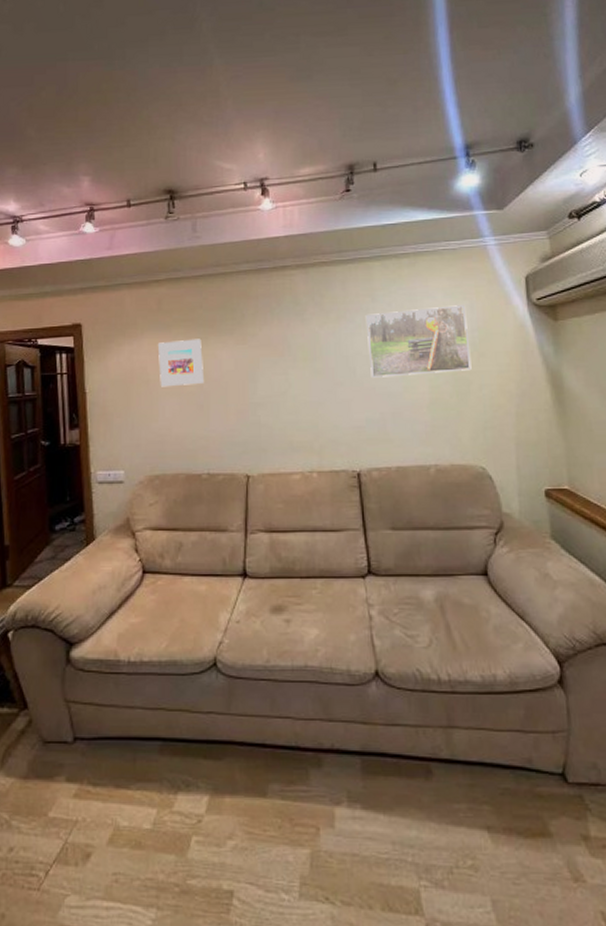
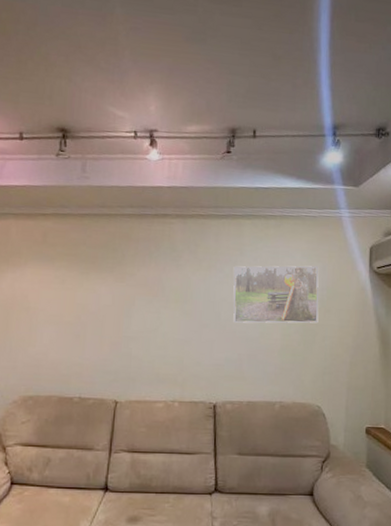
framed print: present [157,338,205,387] -> none [40,272,83,316]

